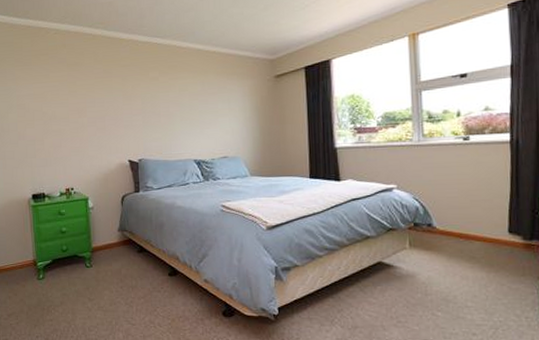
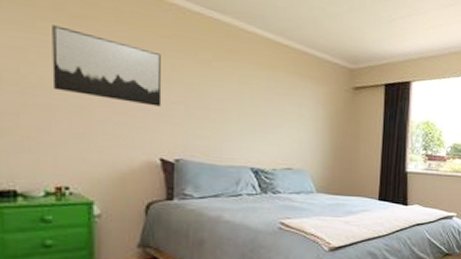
wall art: none [58,74,127,121] -> present [52,25,162,107]

